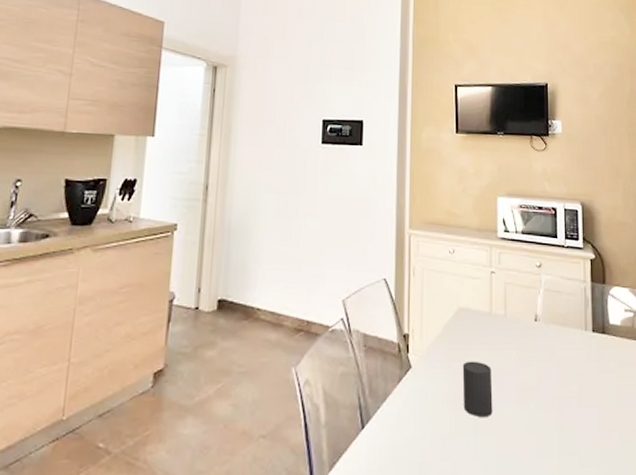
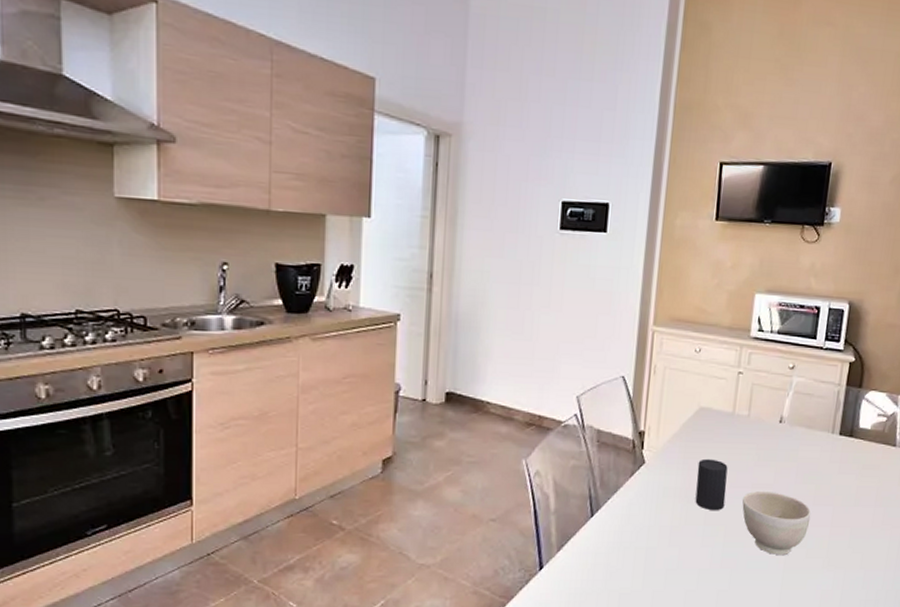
bowl: none [510,394,579,467] -> present [742,491,811,556]

